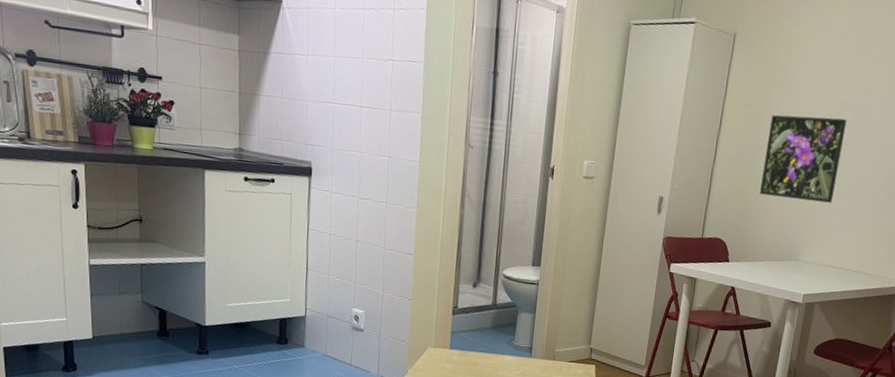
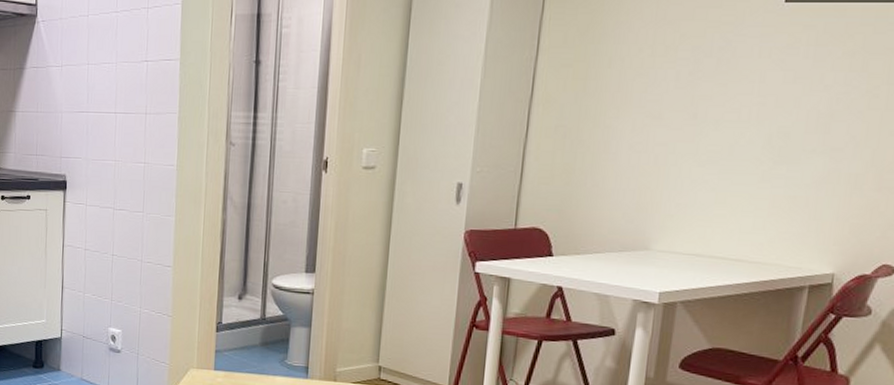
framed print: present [760,115,847,203] -> none [590,67,708,175]

